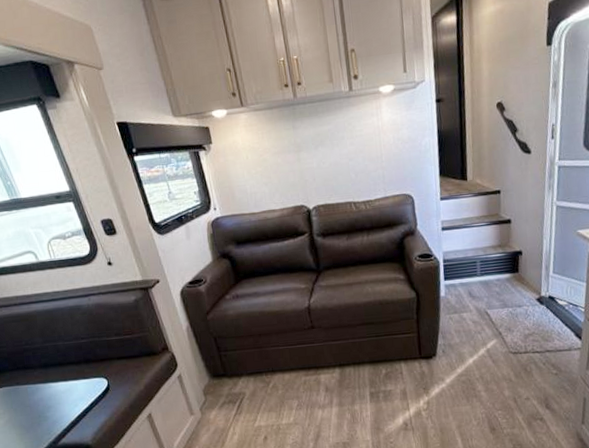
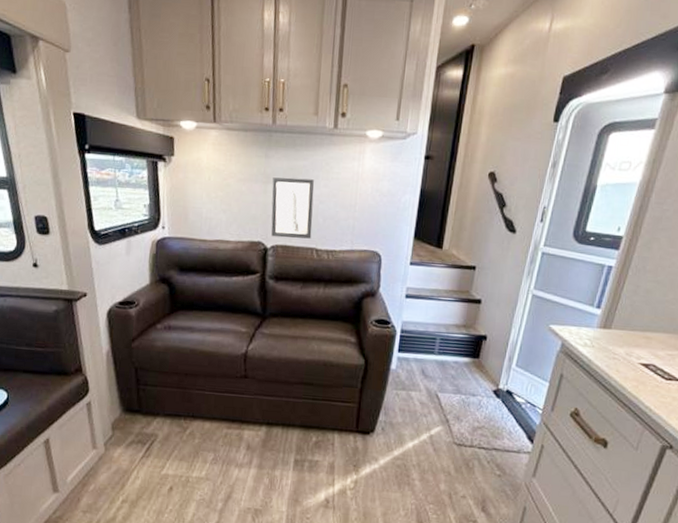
wall art: none [303,140,348,199] -> present [271,177,314,239]

